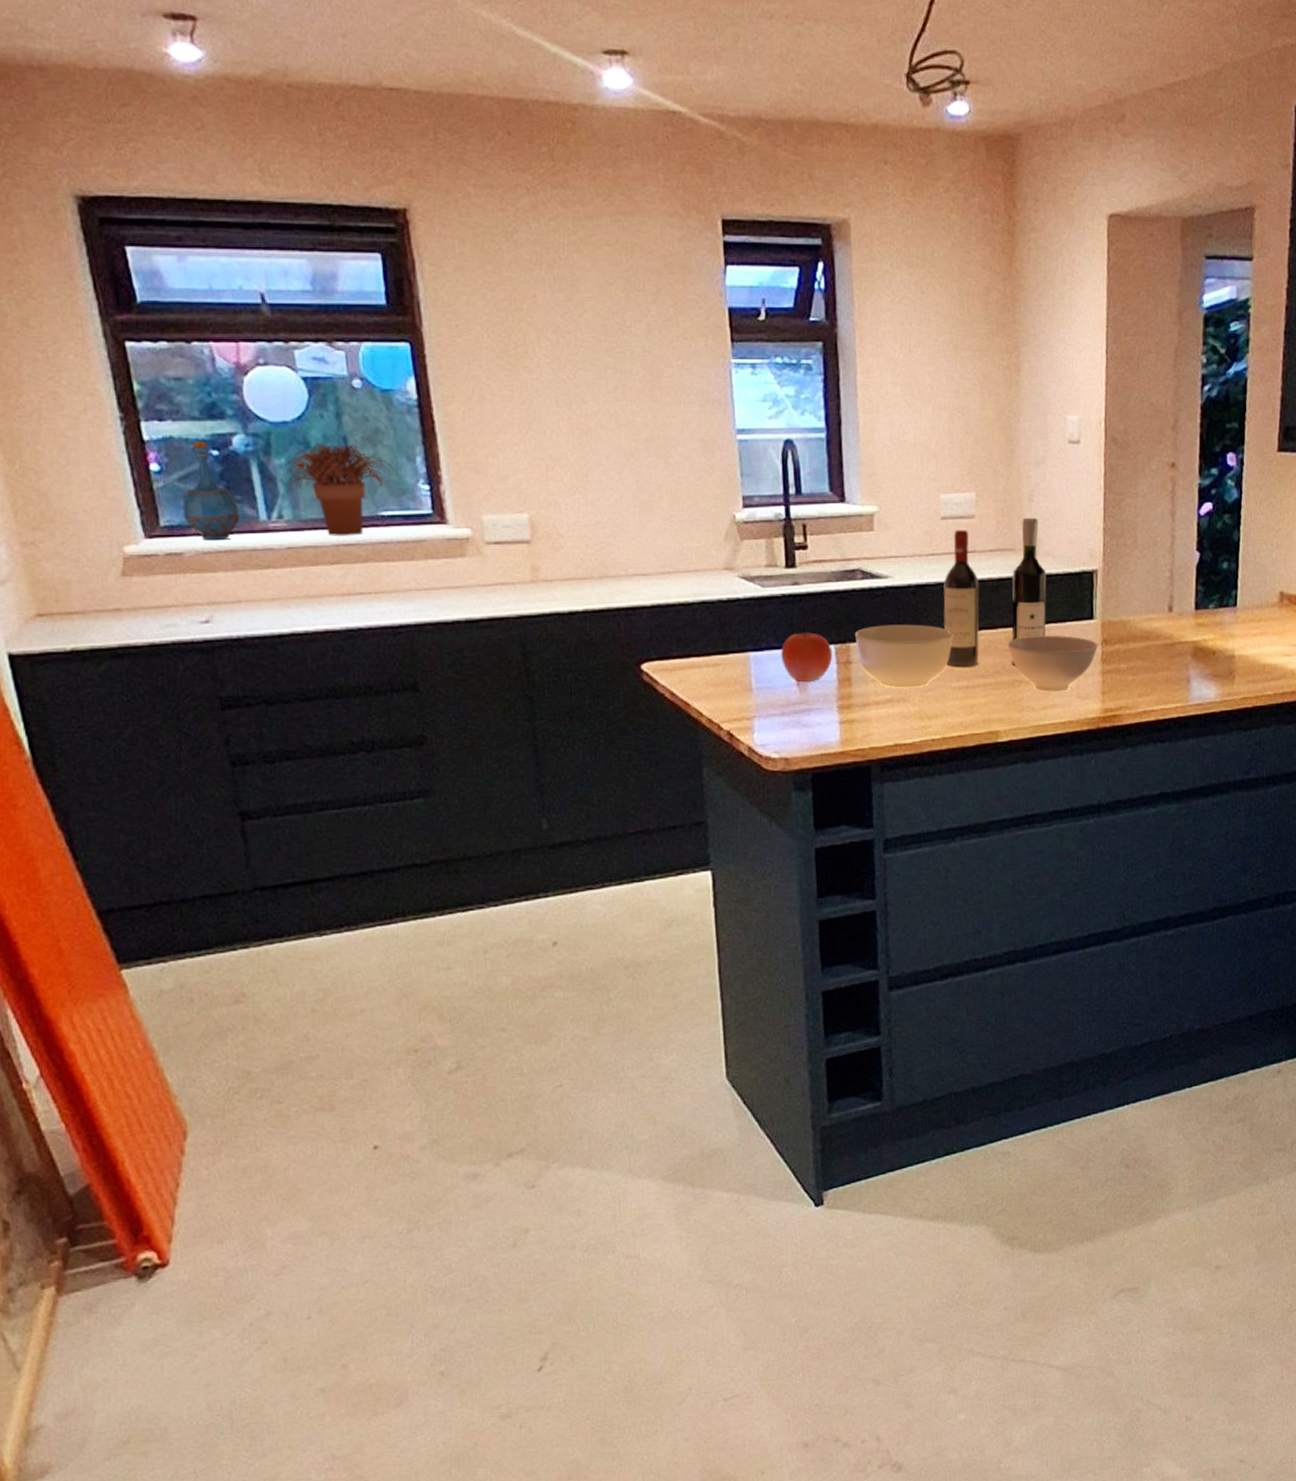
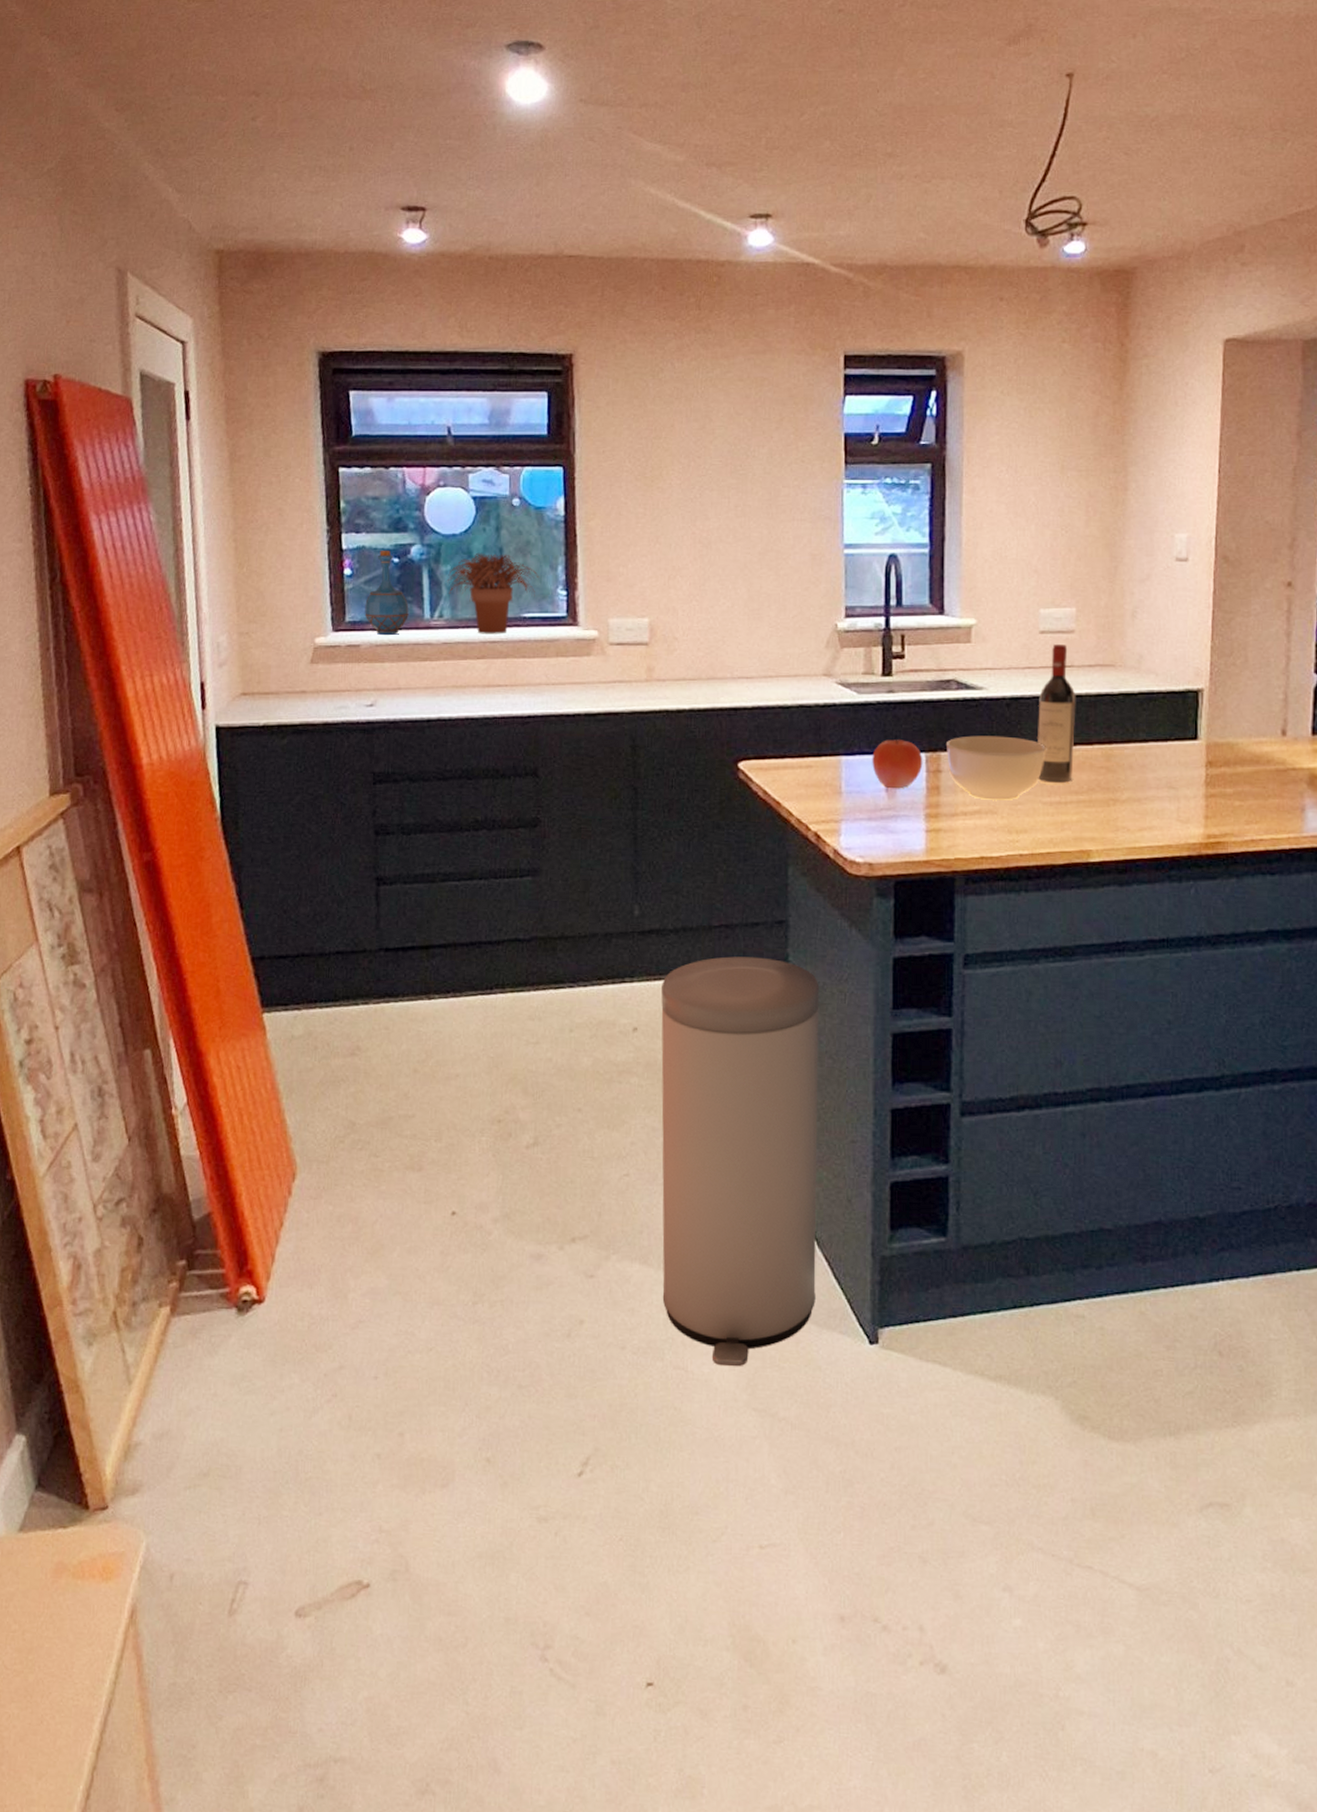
pedal bin: none [579,860,761,1249] -> present [661,956,820,1367]
bowl: present [1007,635,1099,692] -> none [1103,754,1203,814]
bottle: present [1011,517,1047,666] -> none [1107,633,1148,784]

